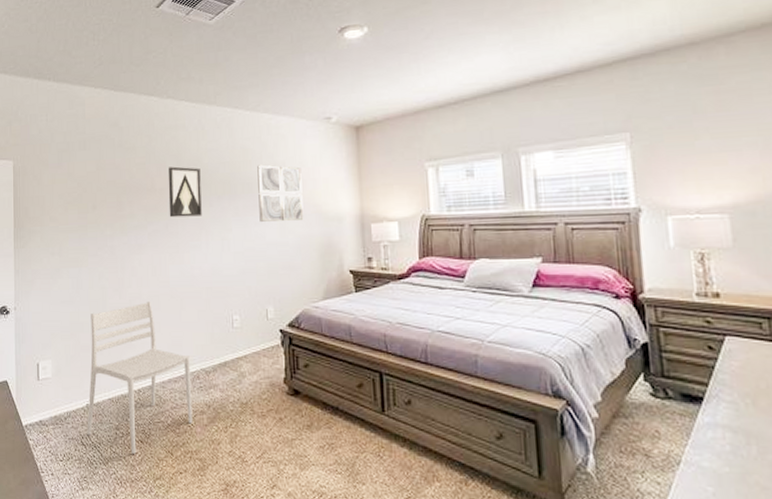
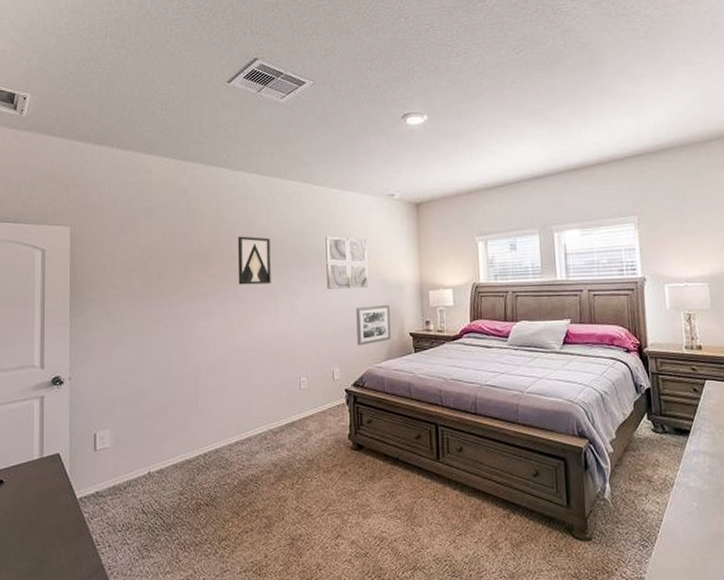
chair: present [87,300,193,454] -> none [148,366,260,518]
wall art: none [290,239,329,283] -> present [356,305,391,346]

